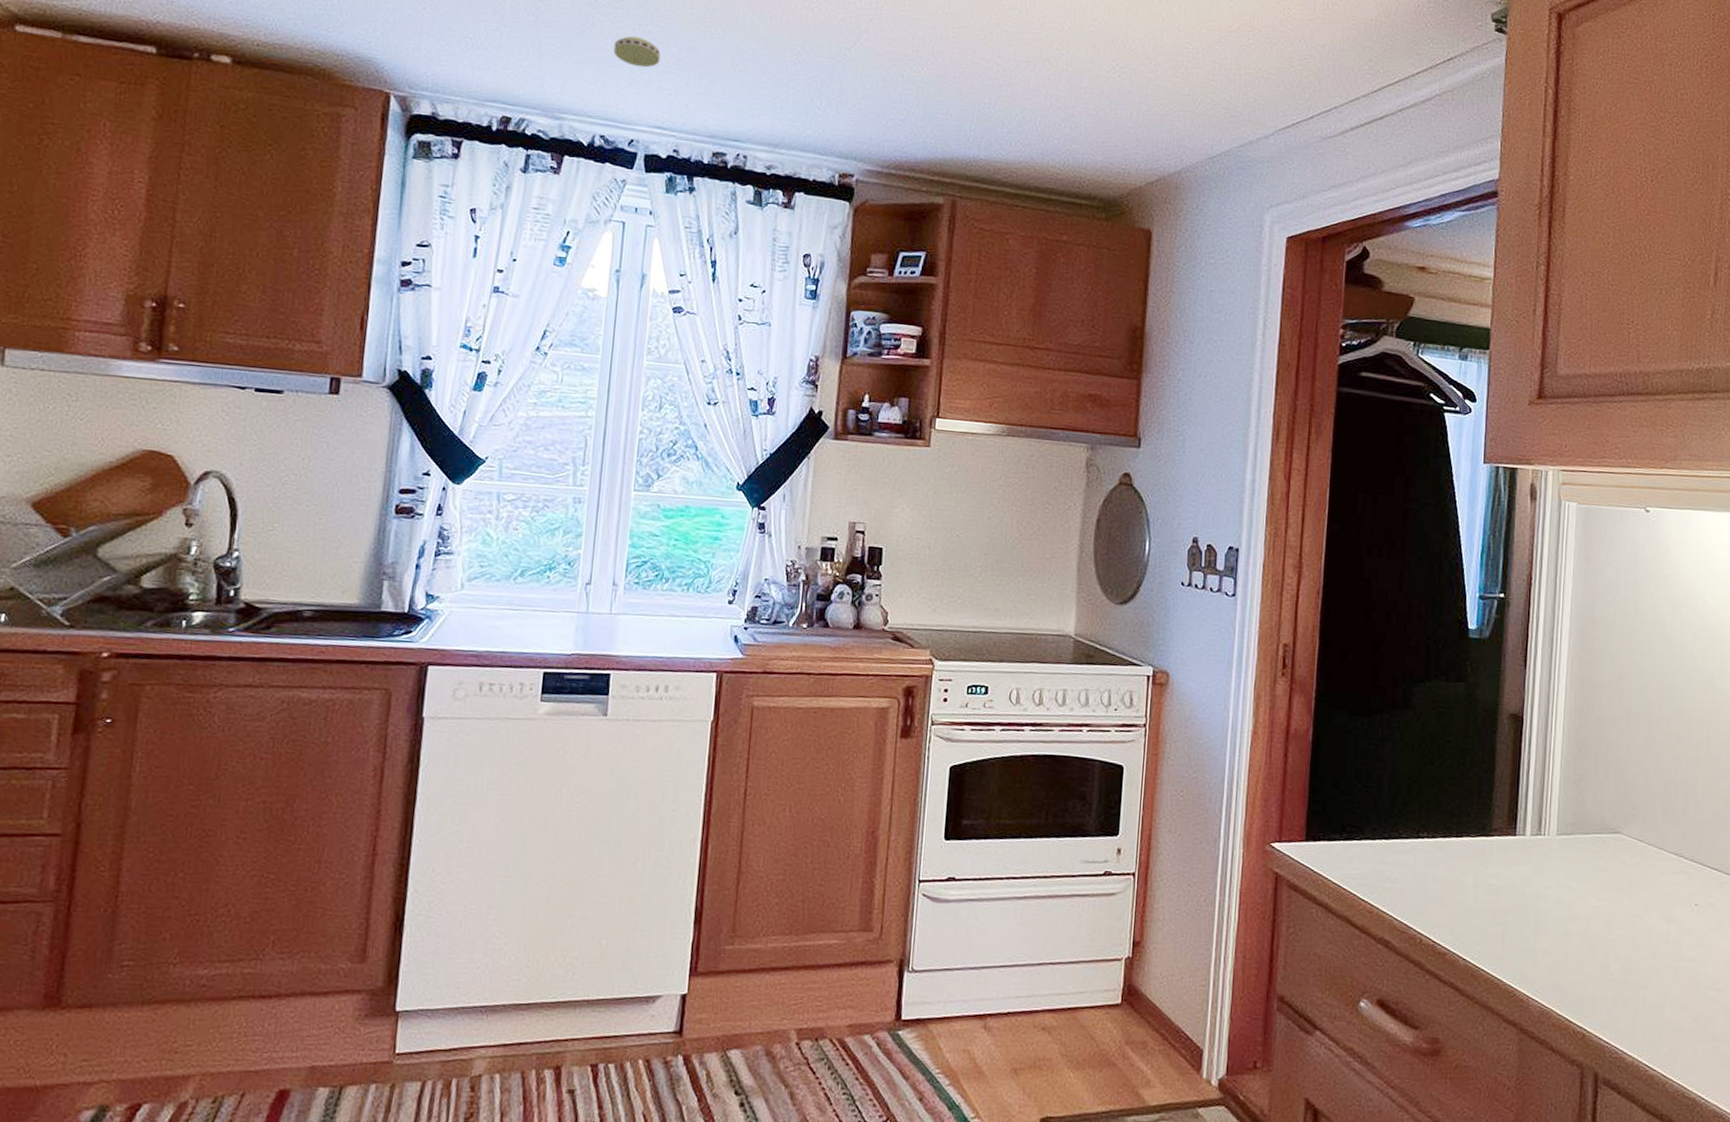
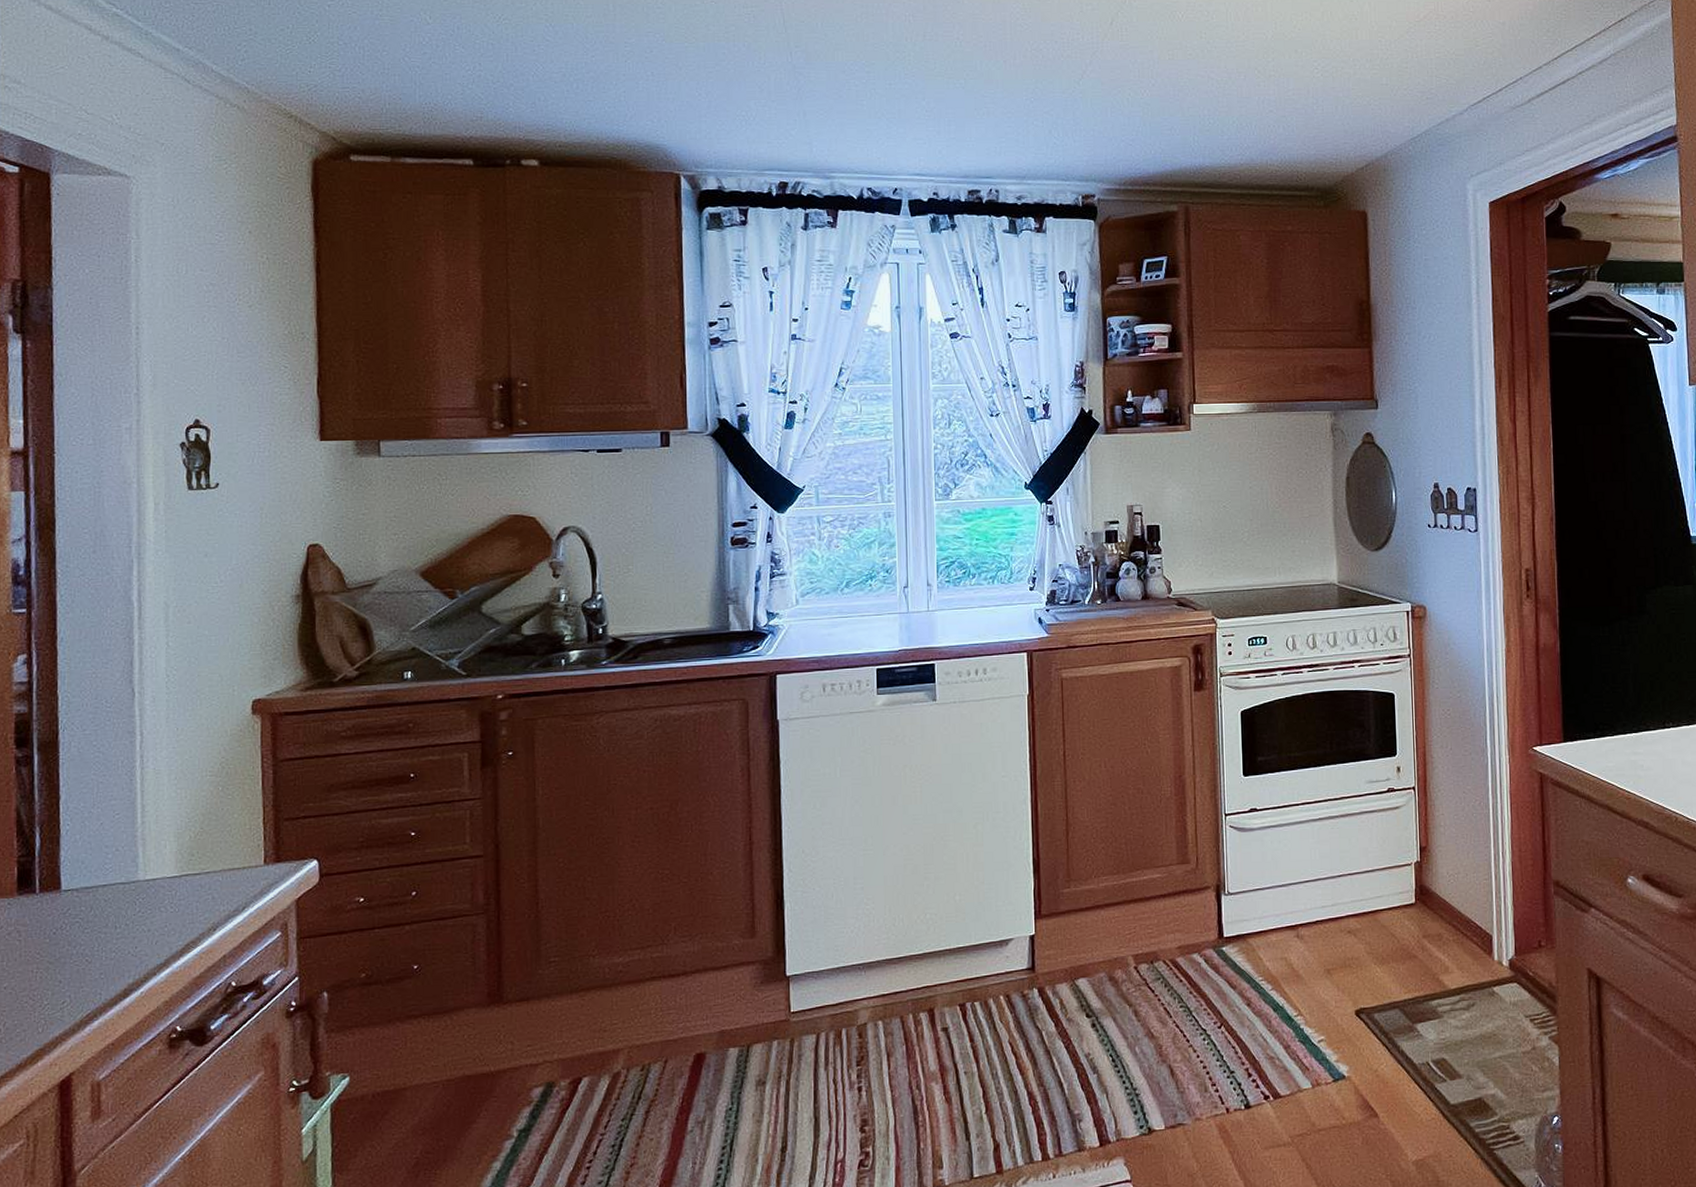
smoke detector: present [613,36,661,68] -> none [870,96,912,122]

